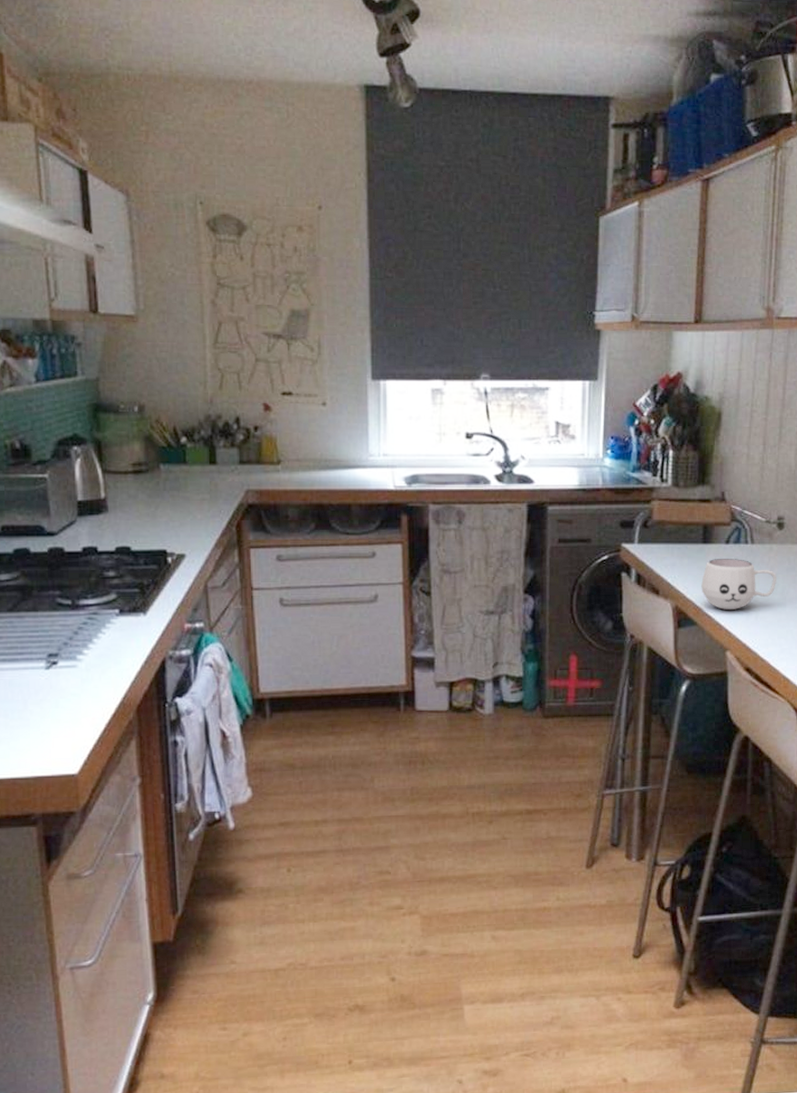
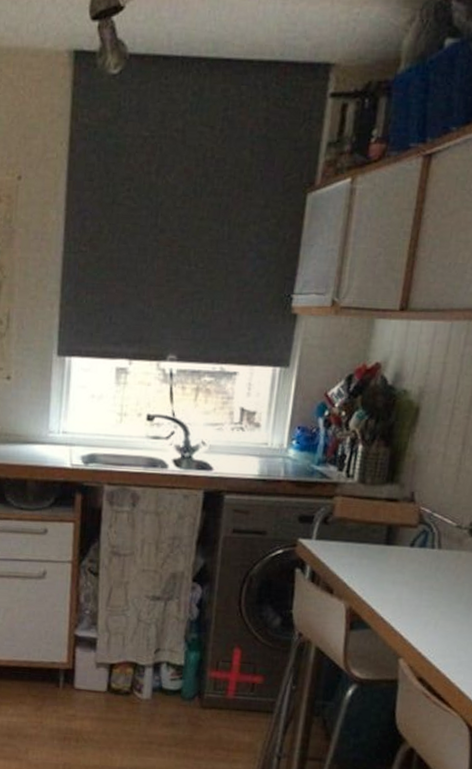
mug: present [701,559,777,610] -> none [378,561,463,616]

